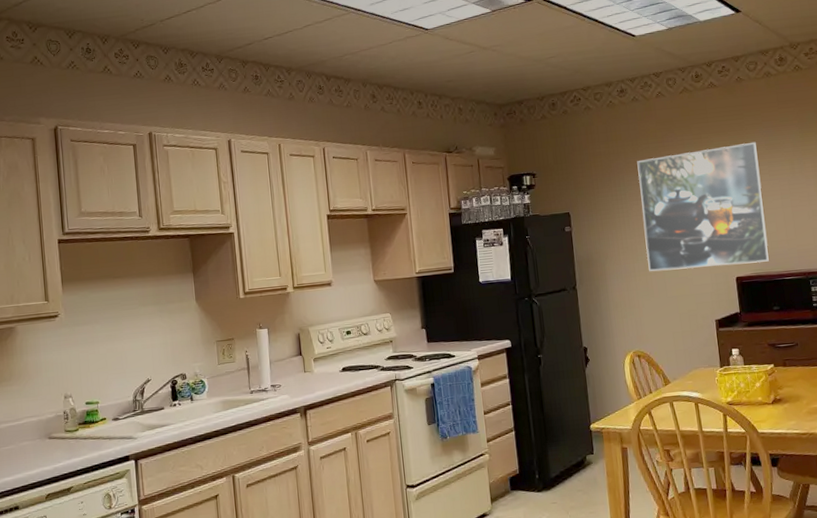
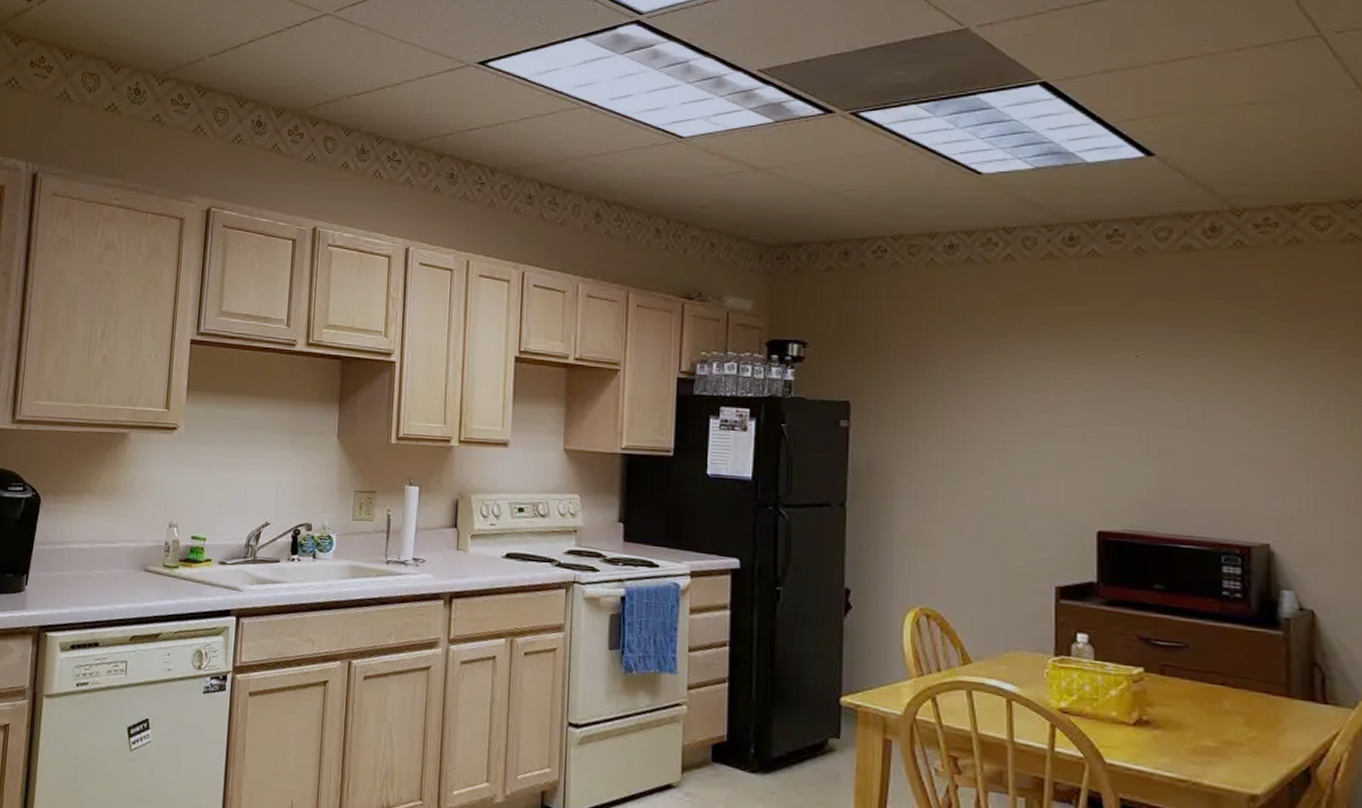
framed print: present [637,141,770,272] -> none [959,341,1158,517]

